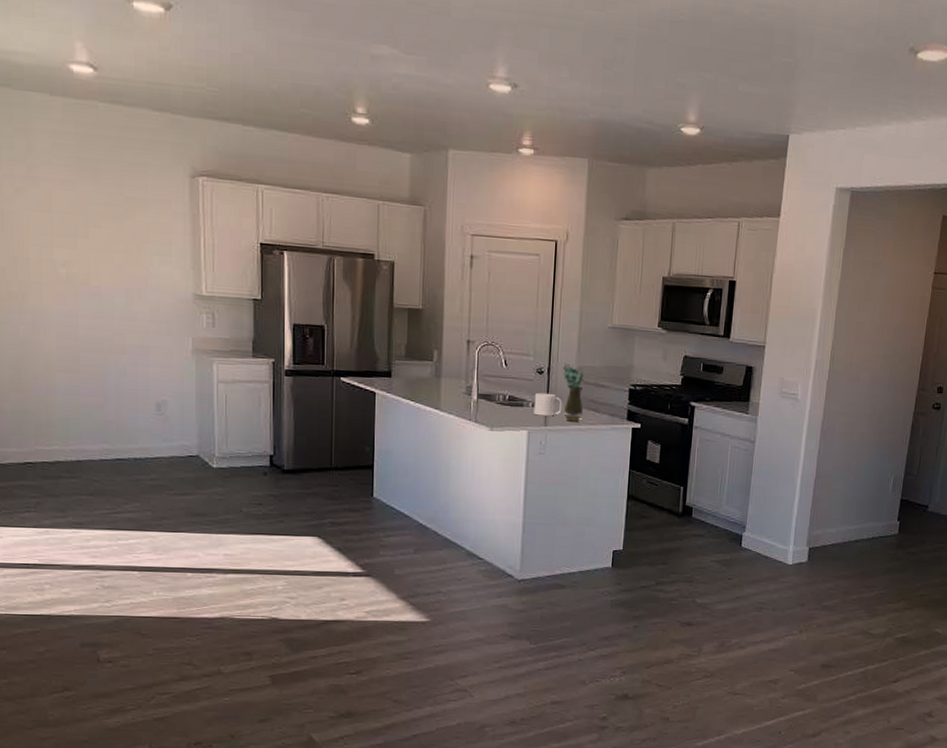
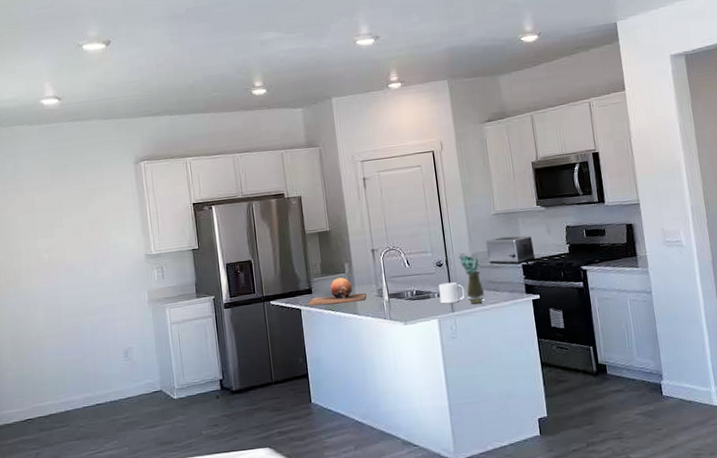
chopping board: none [385,365,454,396] -> present [308,277,367,306]
toaster: none [594,353,646,388] -> present [485,235,536,265]

